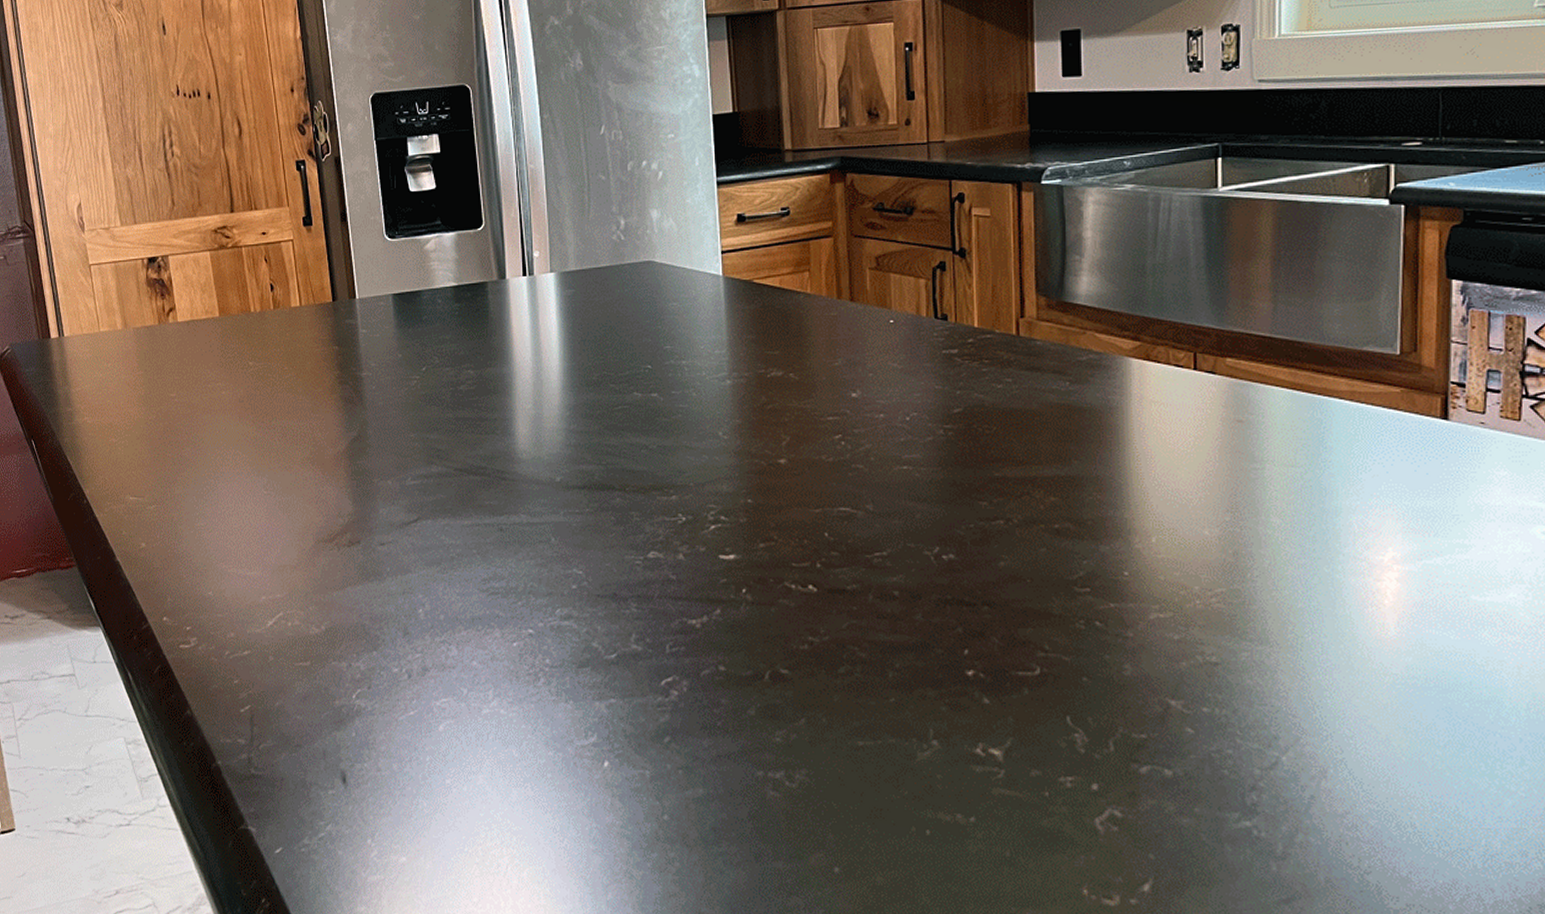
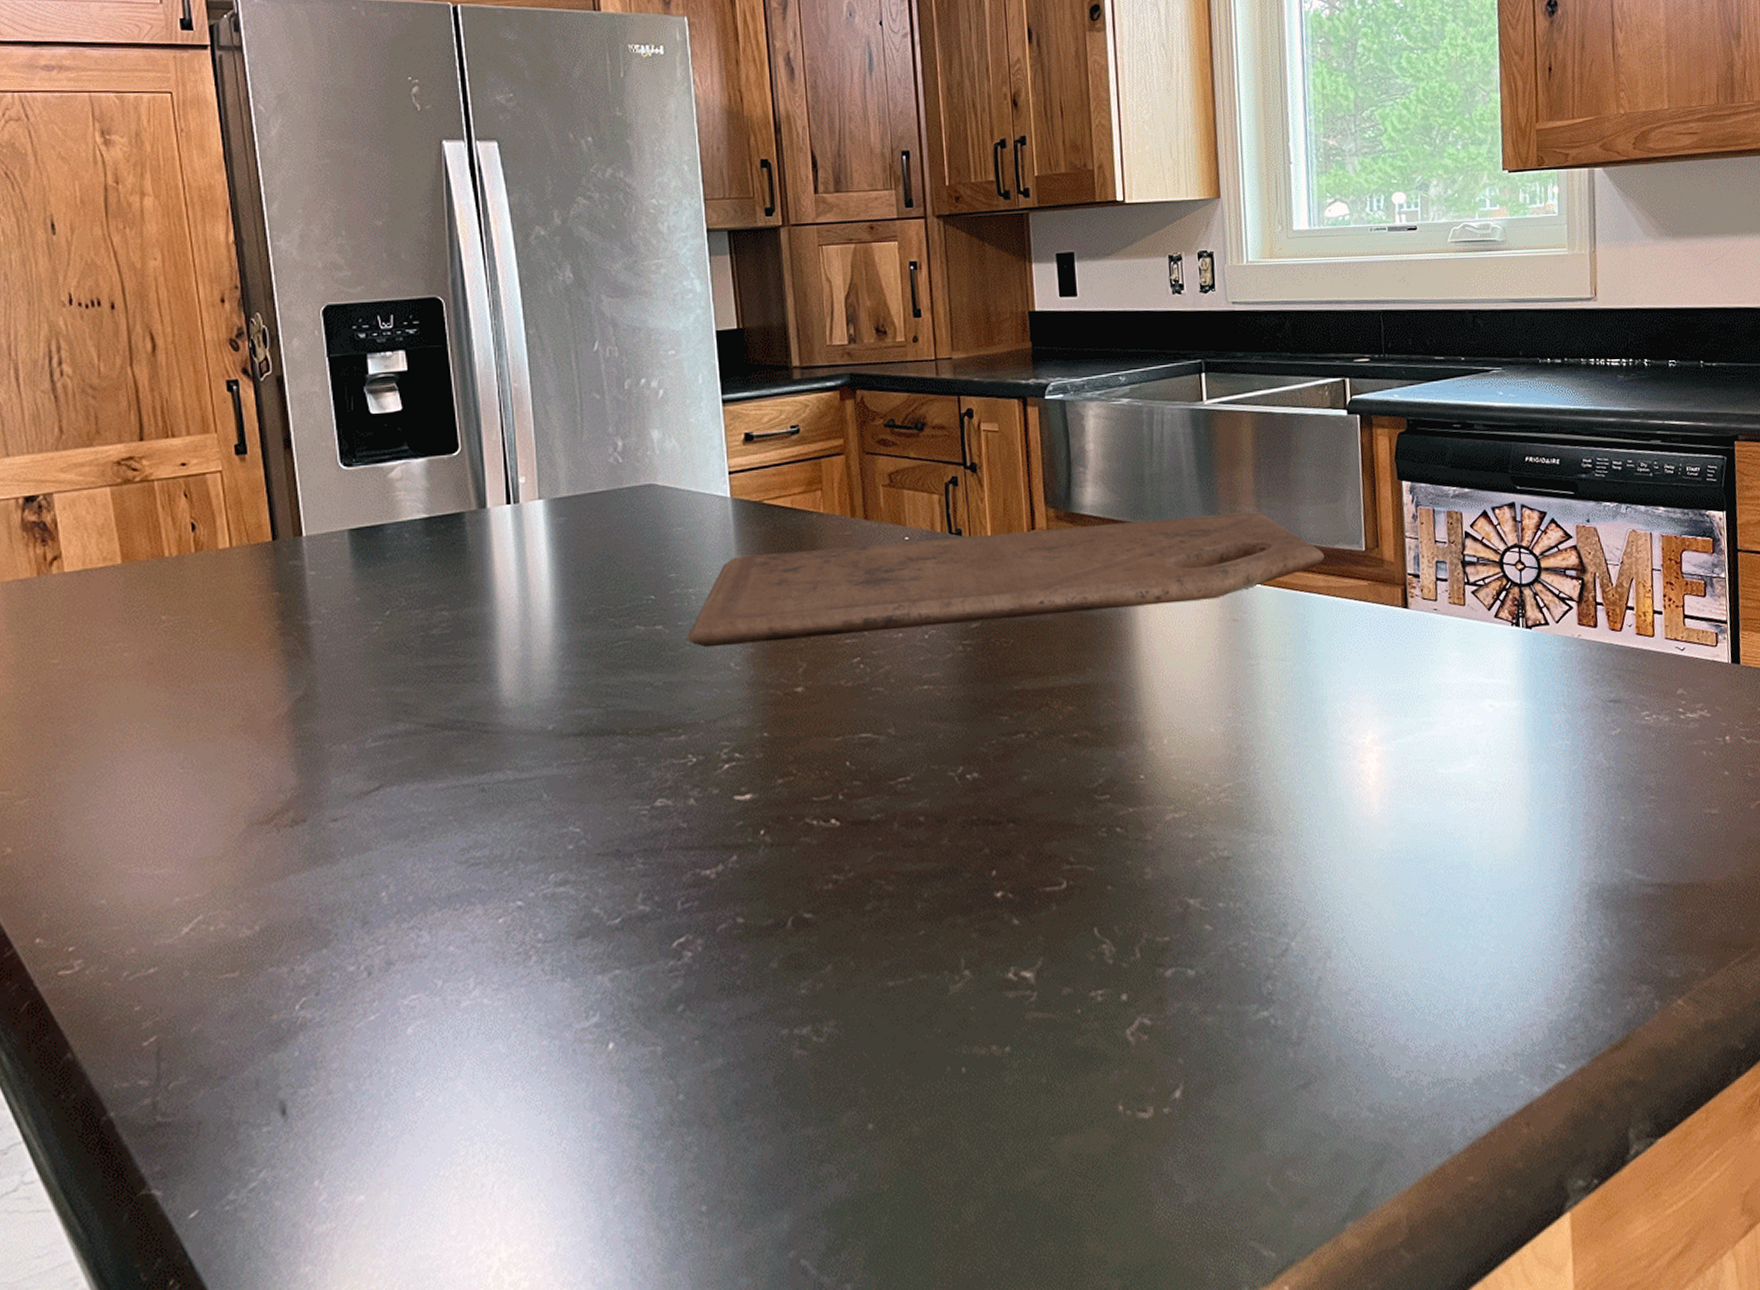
cutting board: none [679,308,1350,416] -> present [686,512,1325,648]

